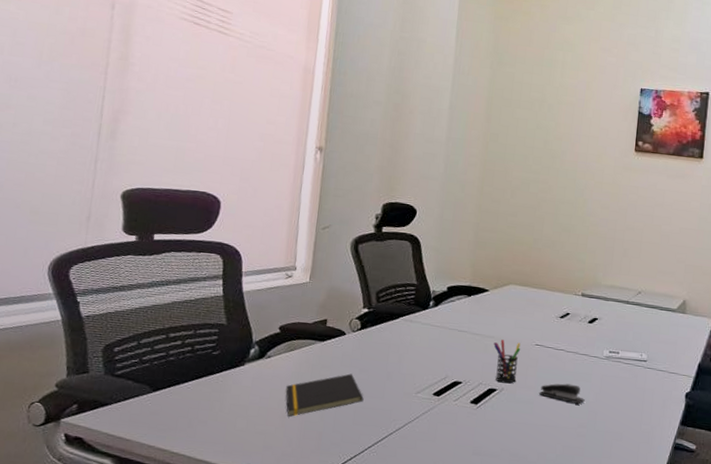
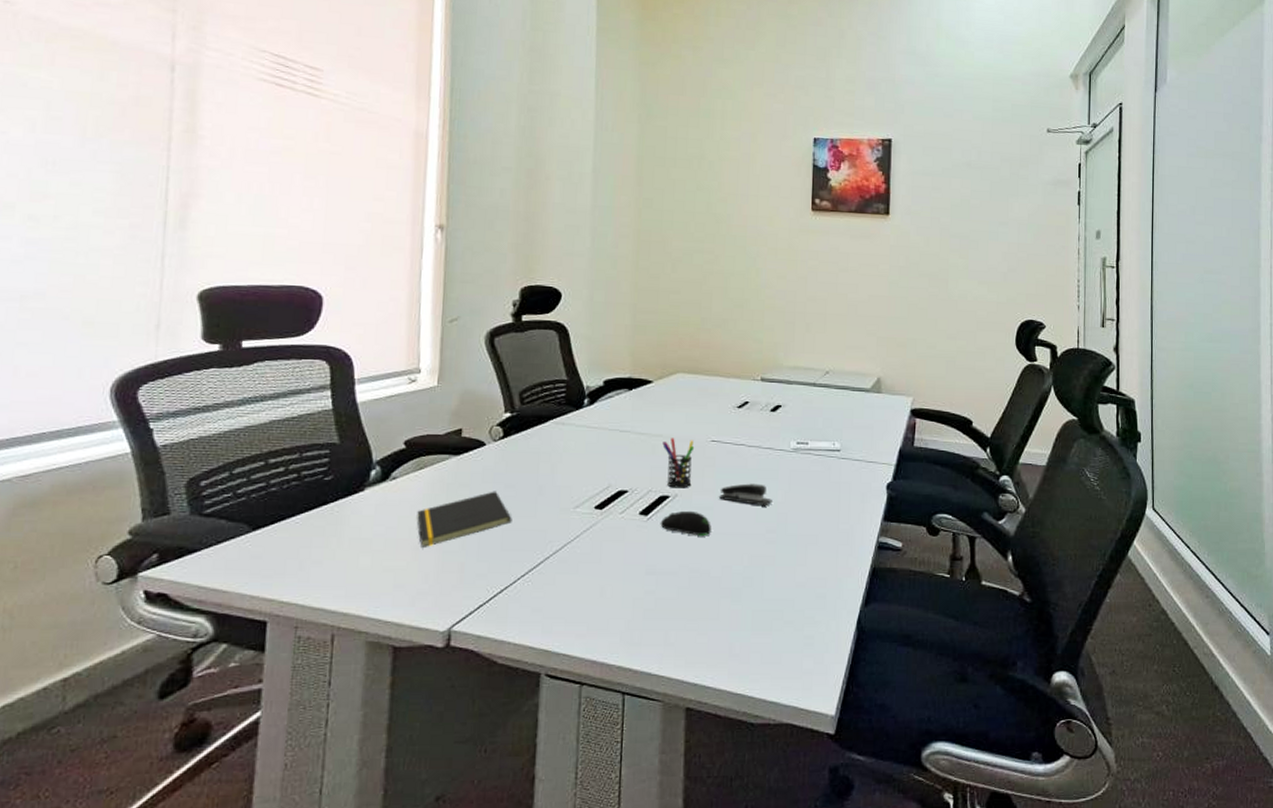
computer mouse: none [487,402,531,426] -> present [660,510,711,536]

